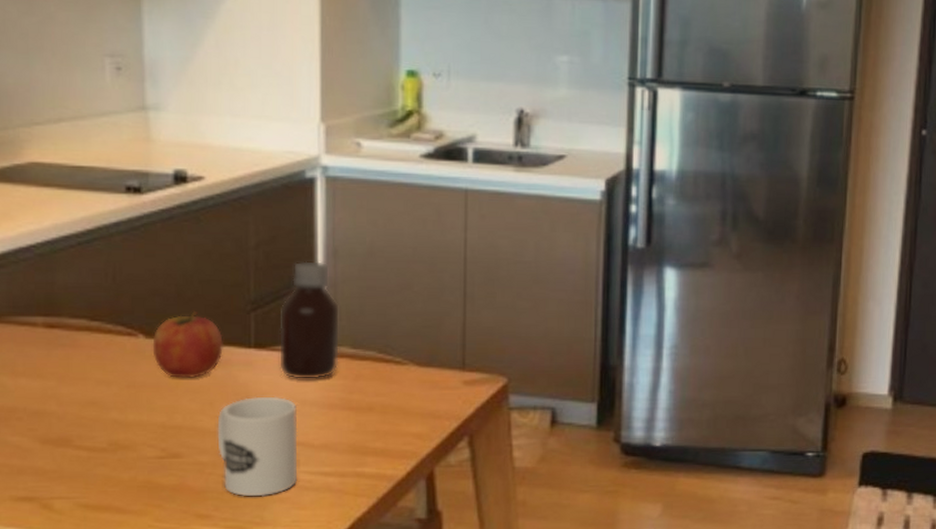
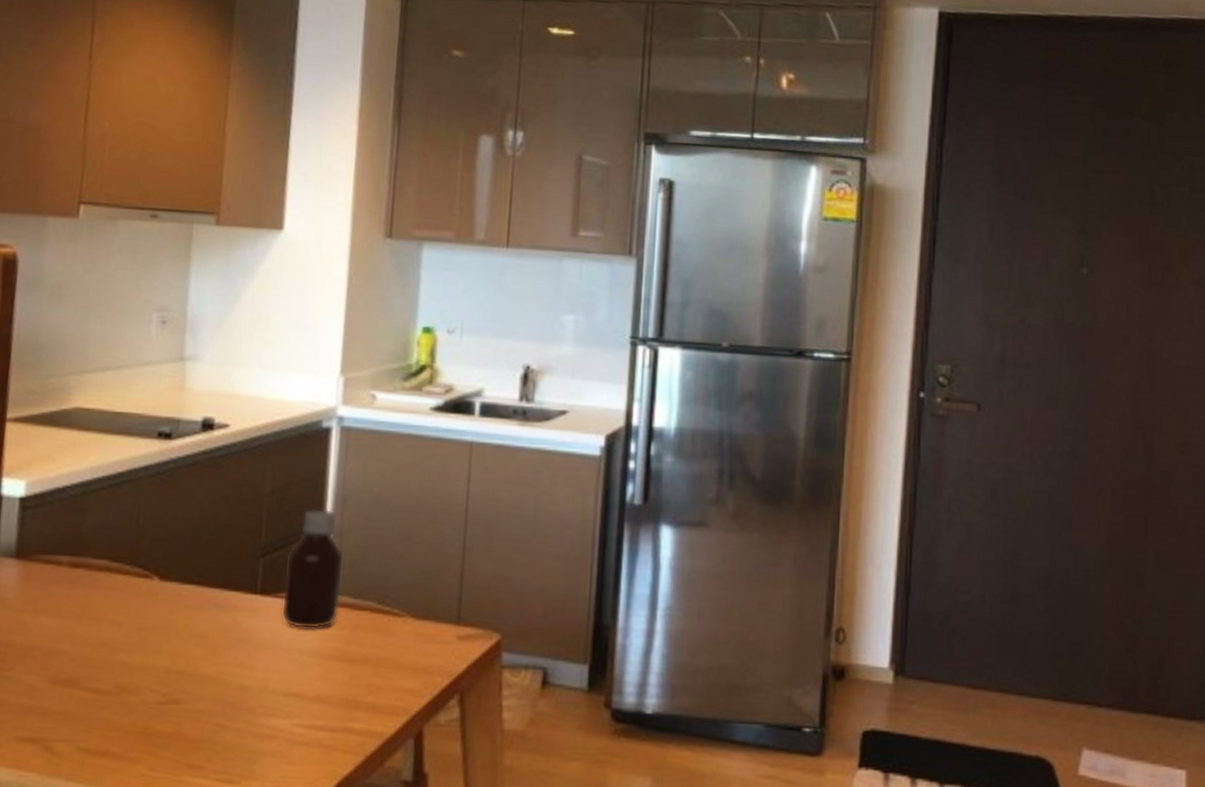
fruit: present [152,310,223,378] -> none [164,554,232,623]
mug: present [217,396,298,497] -> none [216,644,295,749]

